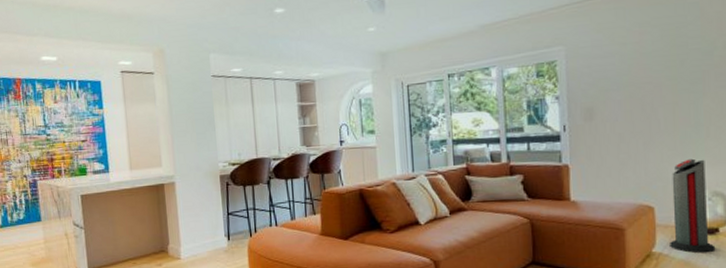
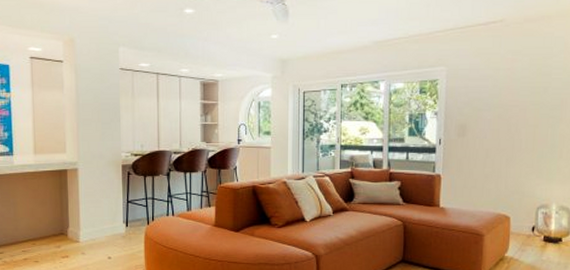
air purifier: present [670,158,716,254] -> none [520,176,558,260]

